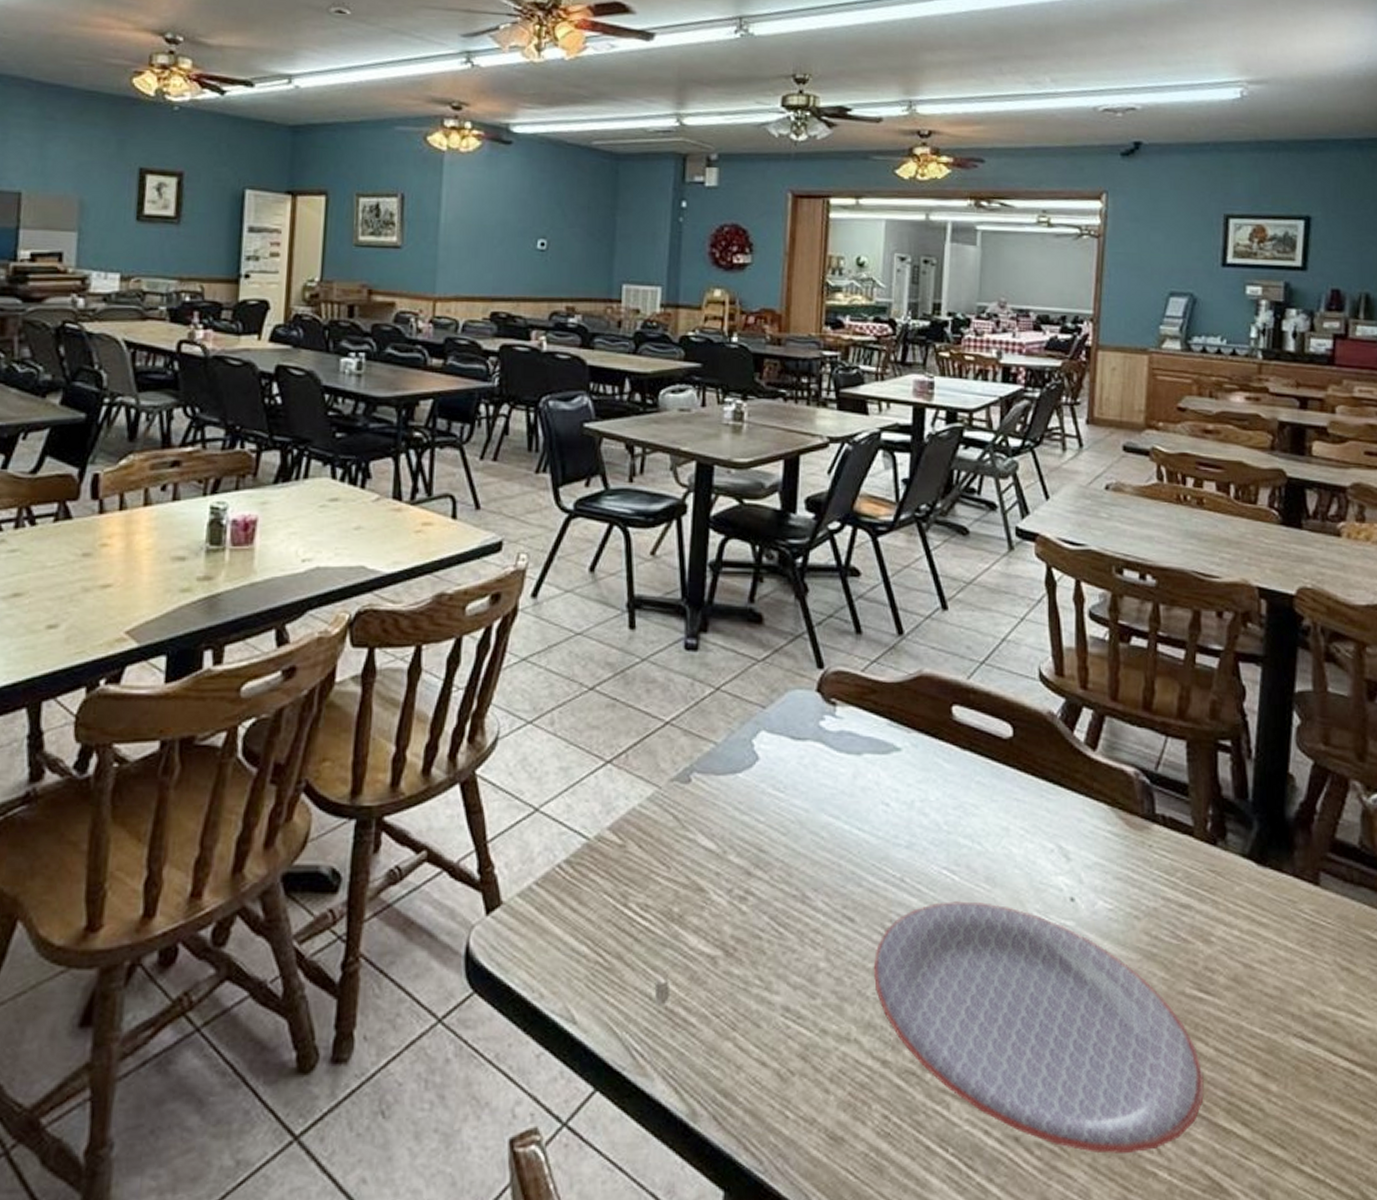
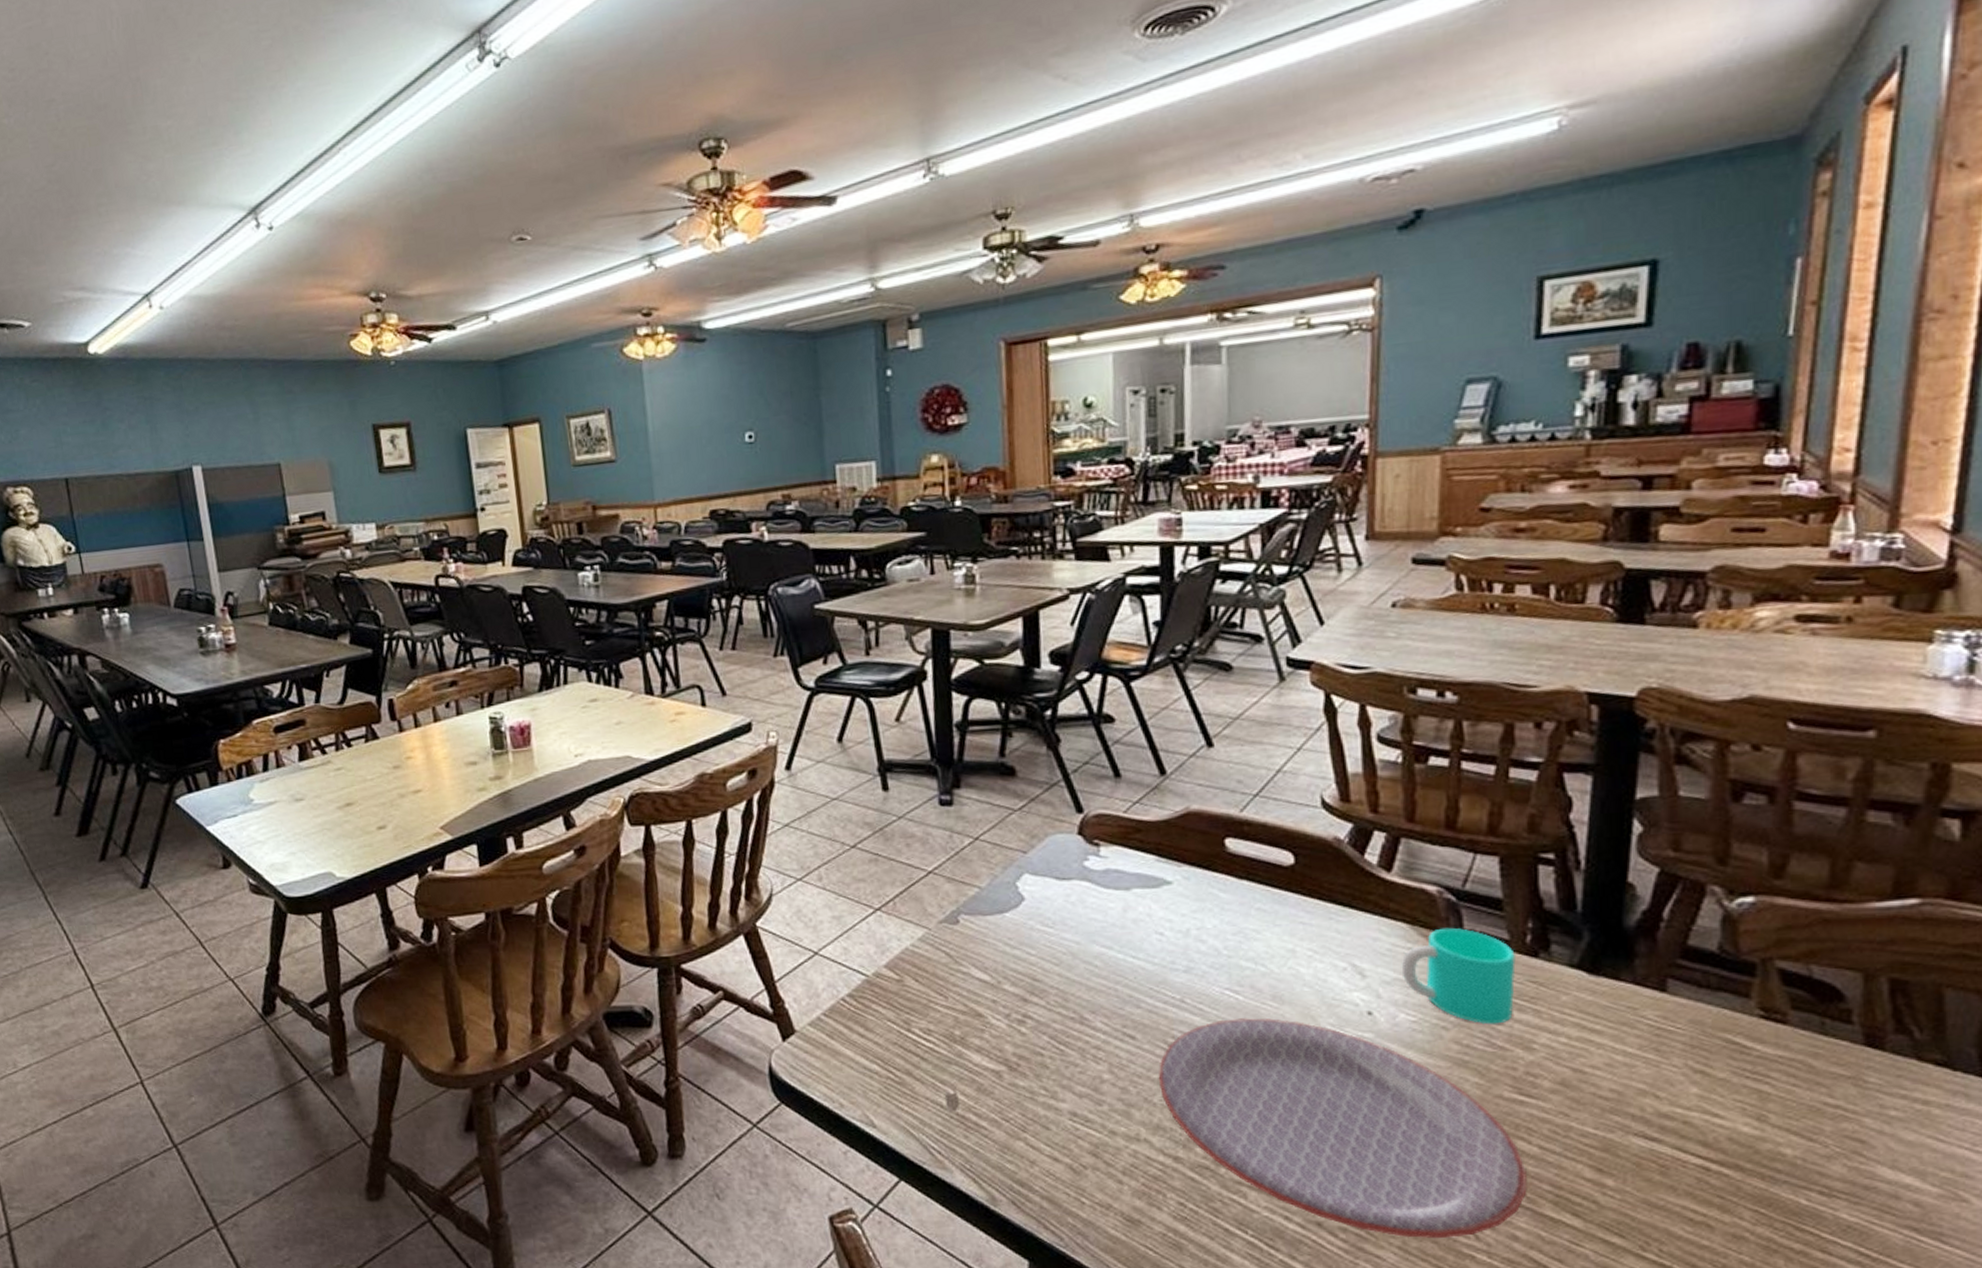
cup: none [1101,811,1198,915] -> present [1401,927,1516,1024]

